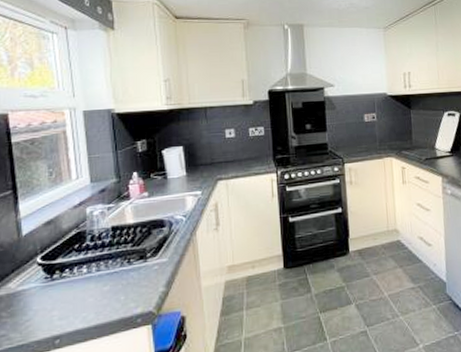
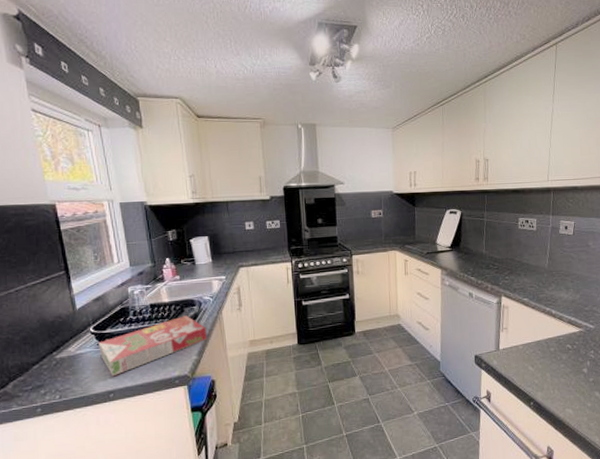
cereal box: none [46,238,178,318] -> present [98,315,208,377]

